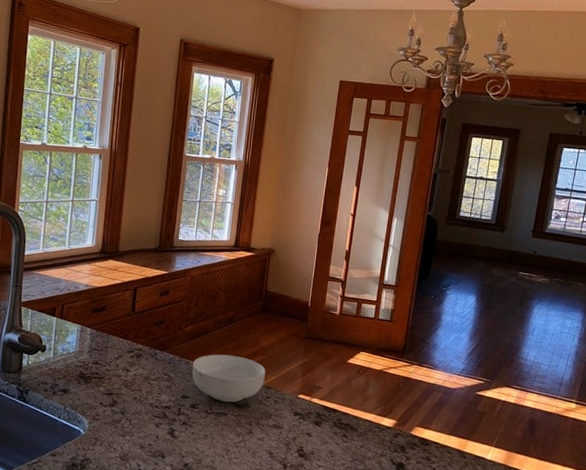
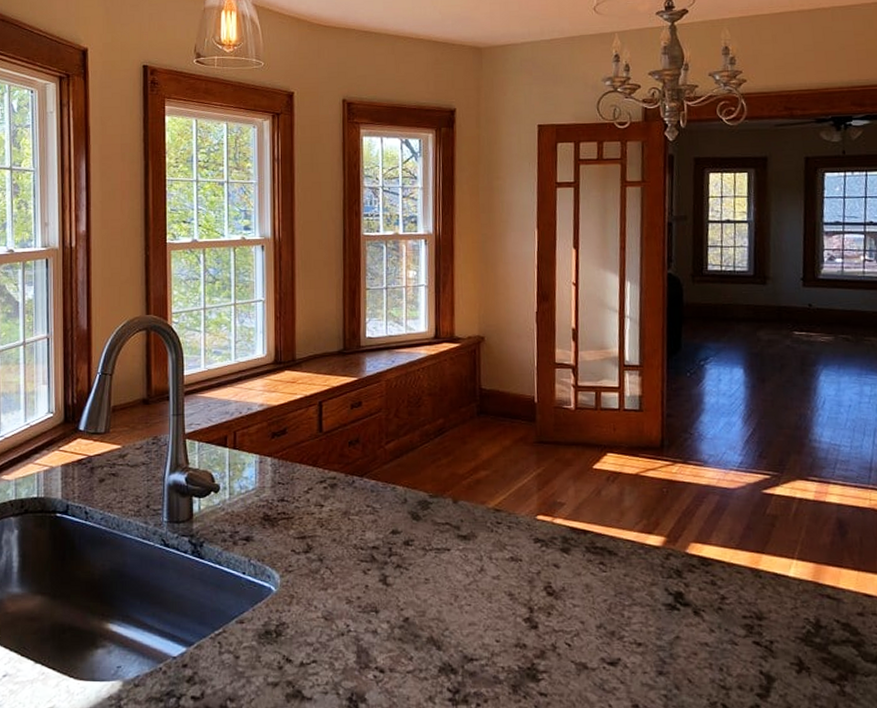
cereal bowl: present [192,354,265,403] -> none [400,473,492,534]

